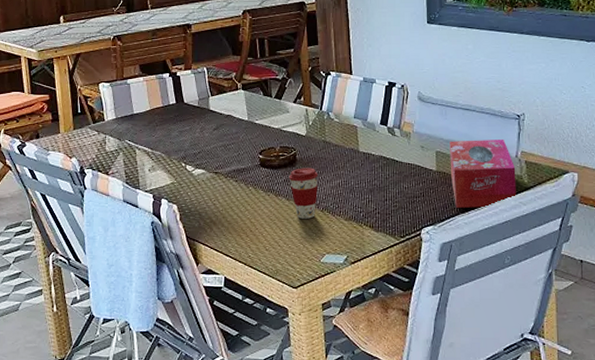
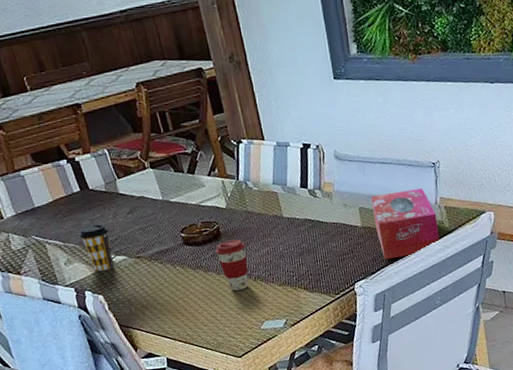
coffee cup: none [166,137,194,181] -> present [78,224,114,271]

